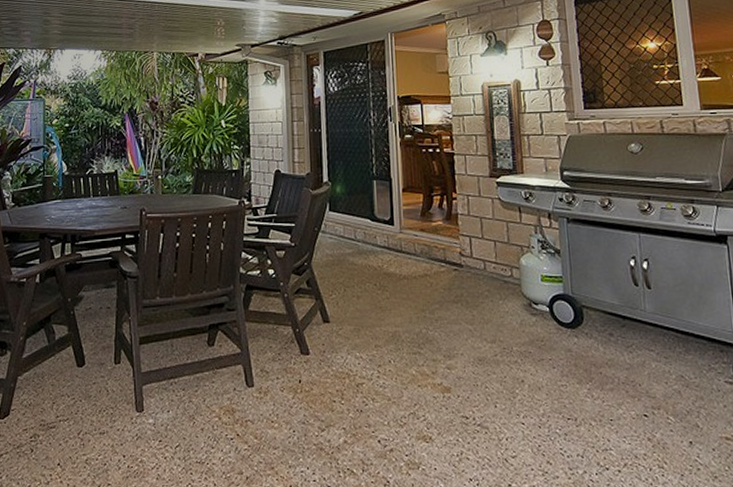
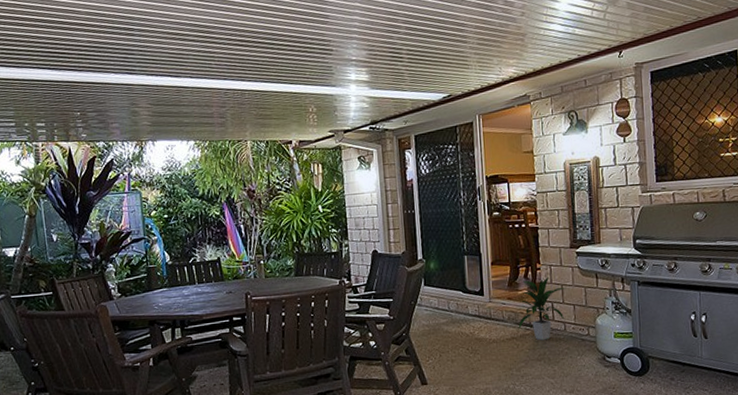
indoor plant: none [432,207,486,280] -> present [518,276,566,341]

